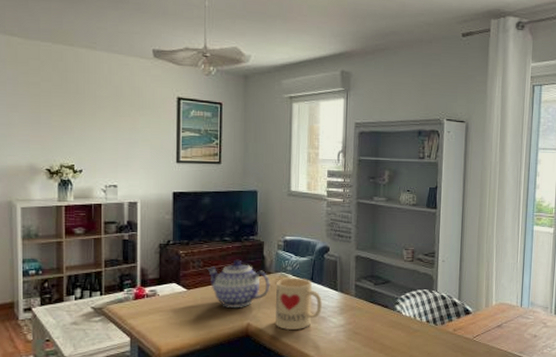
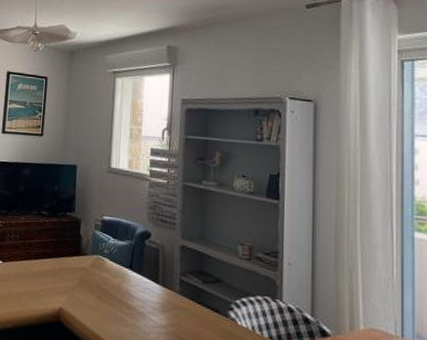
teapot: present [207,259,270,307] -> none [23,235,86,289]
mug: present [276,277,322,330] -> none [89,262,141,324]

